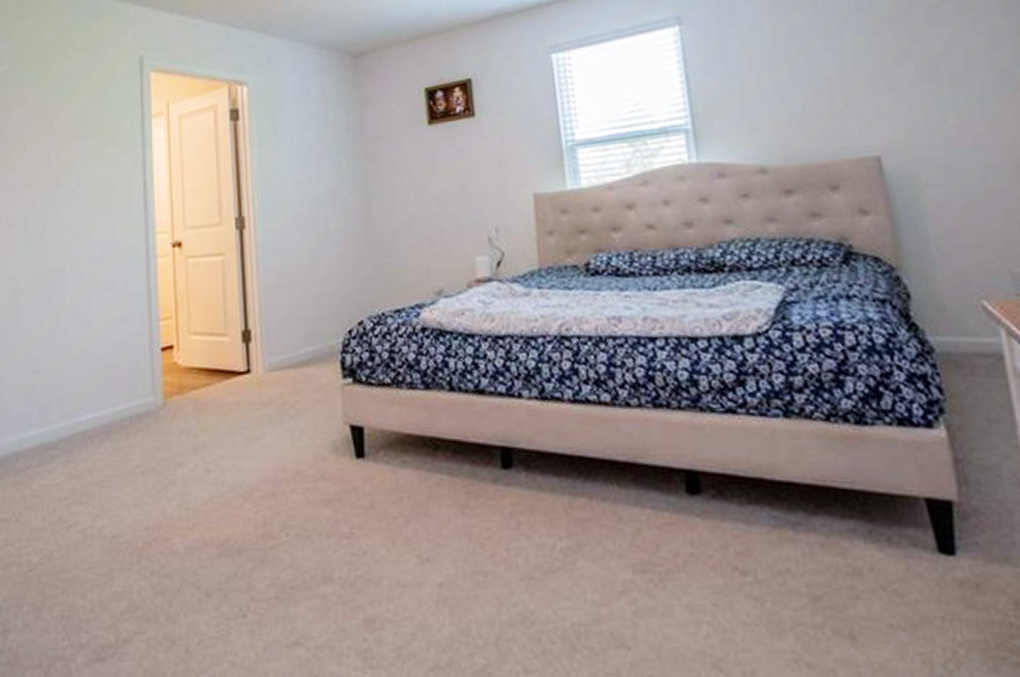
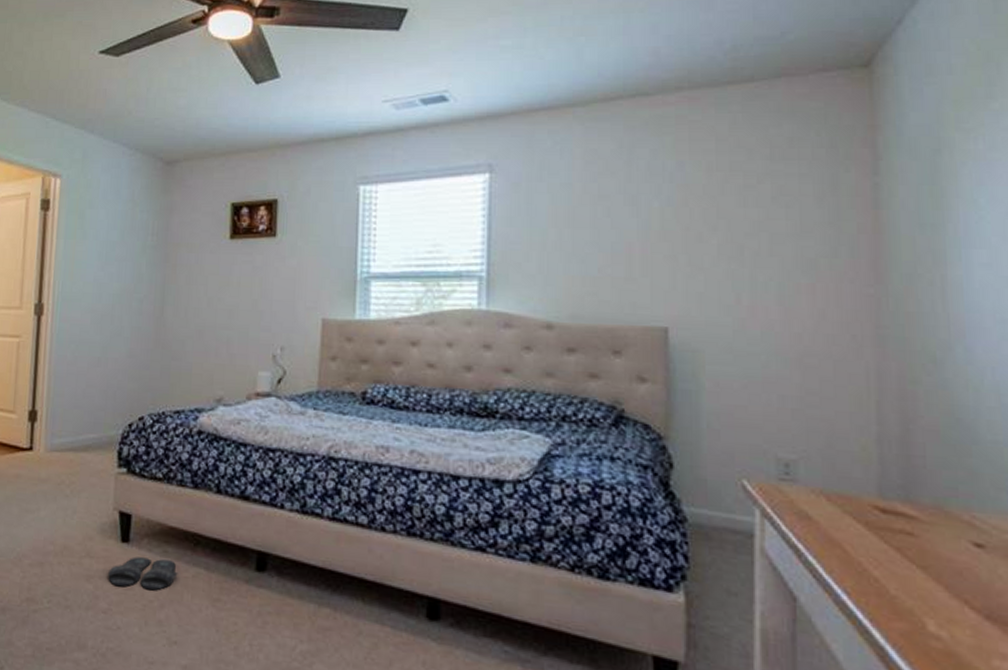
slippers: none [346,470,421,507] -> present [108,557,178,591]

